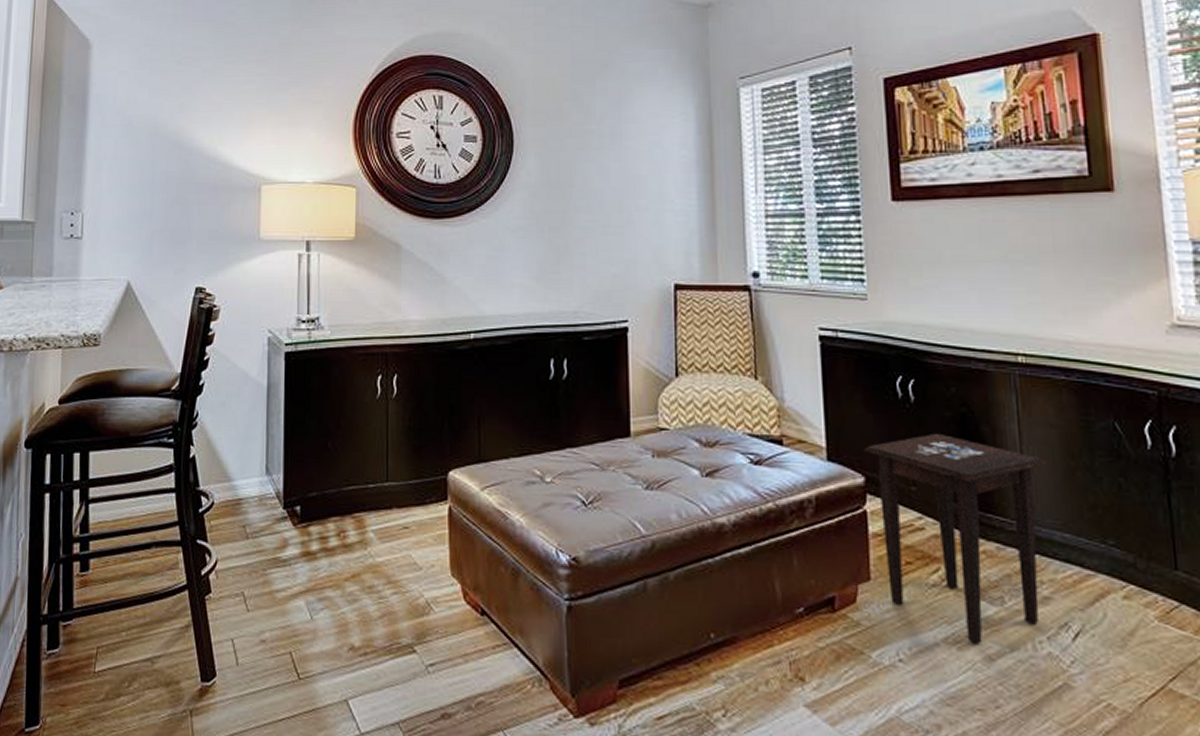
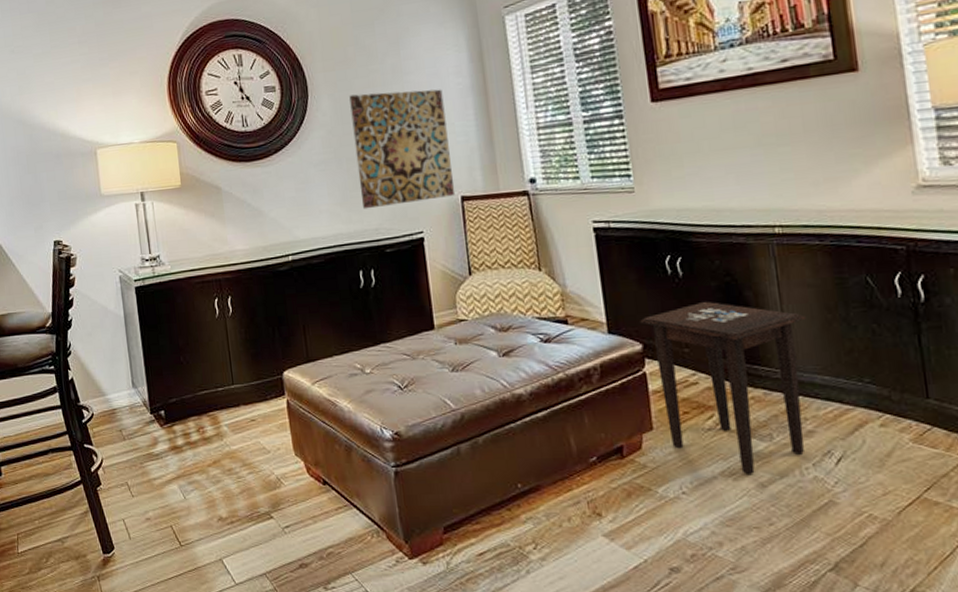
wall art: none [559,155,668,288] -> present [349,89,456,210]

